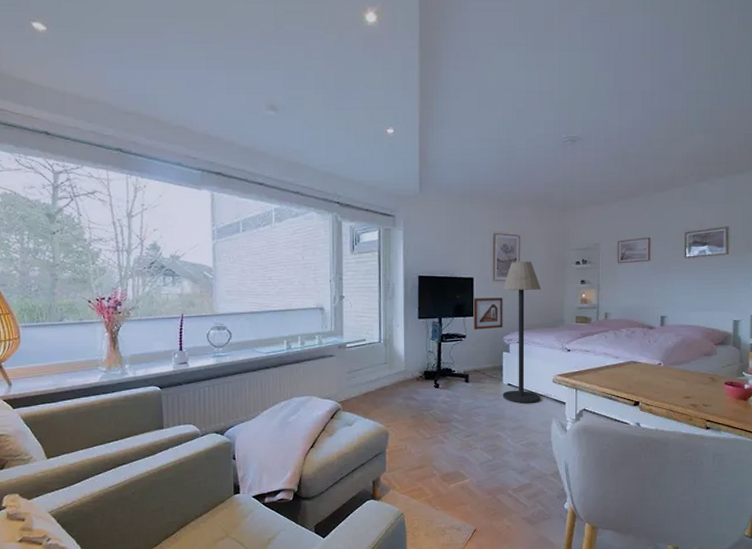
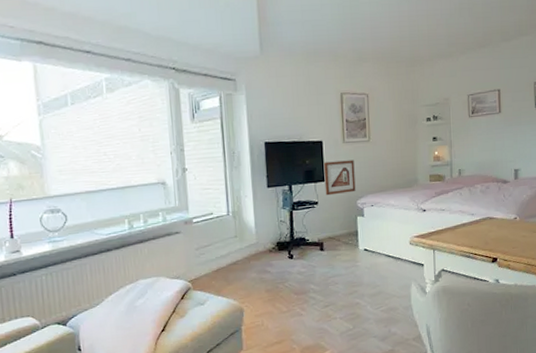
floor lamp: present [502,261,542,403] -> none [352,120,398,269]

